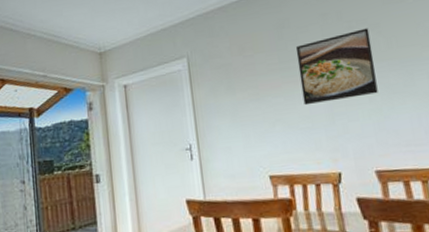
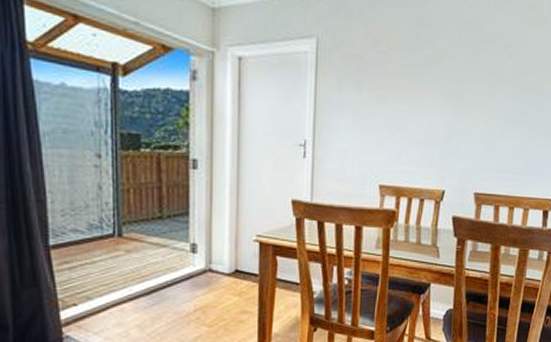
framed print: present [295,28,378,106] -> none [426,46,502,118]

